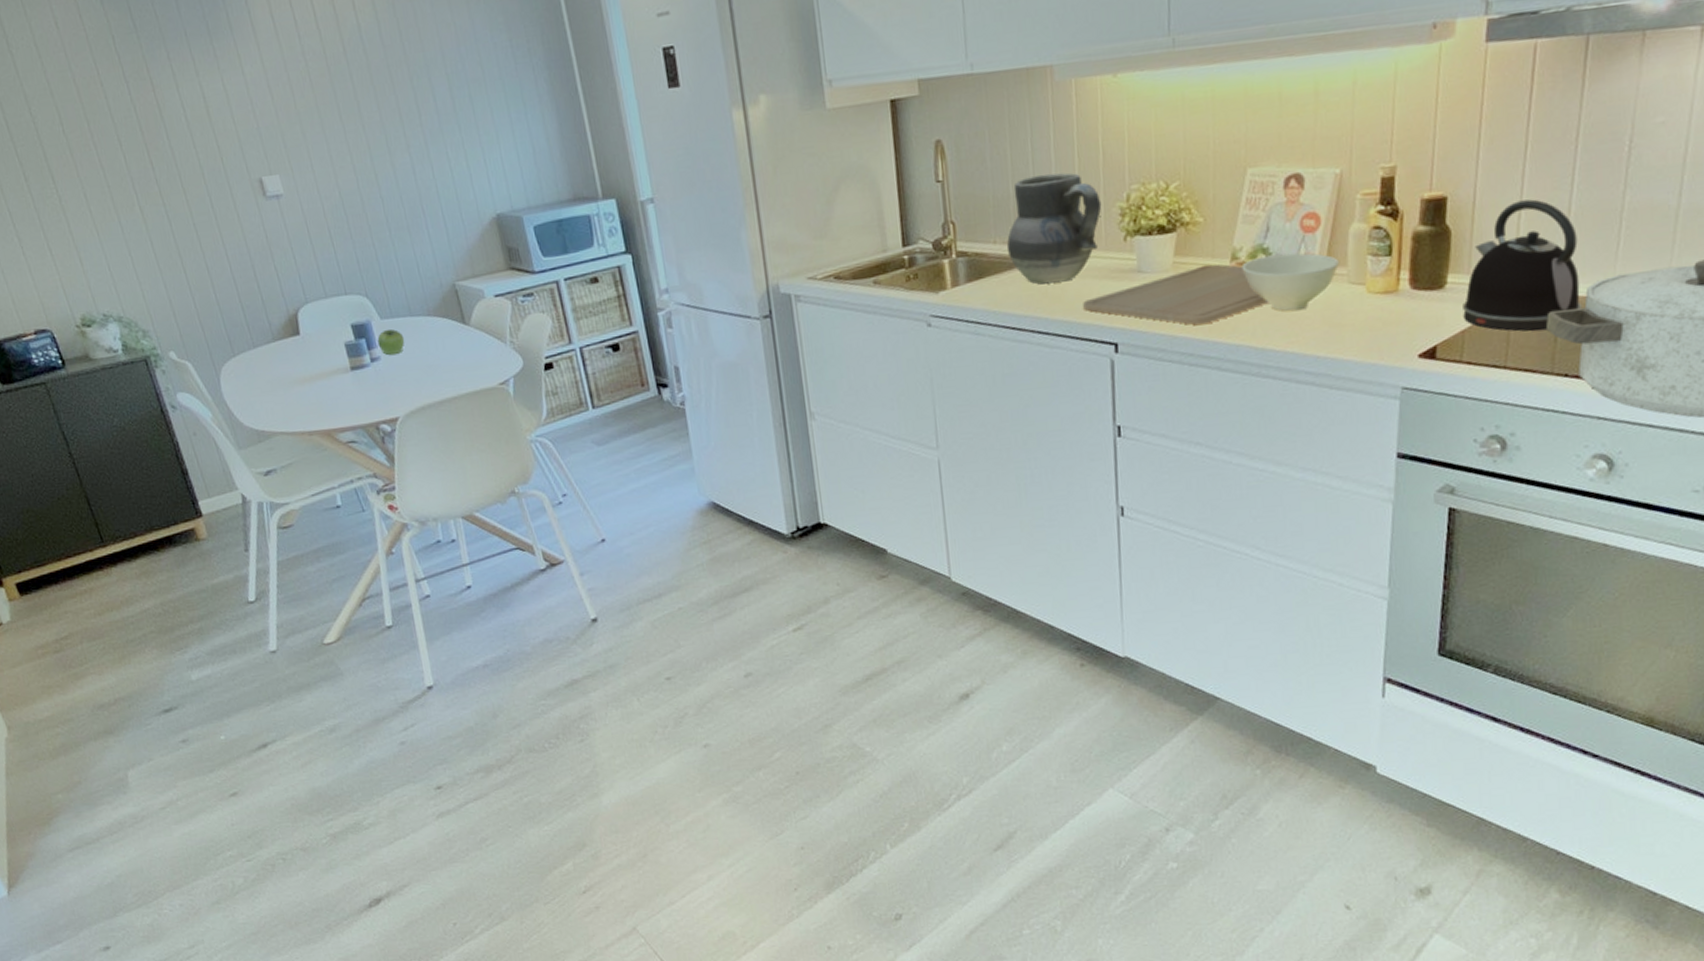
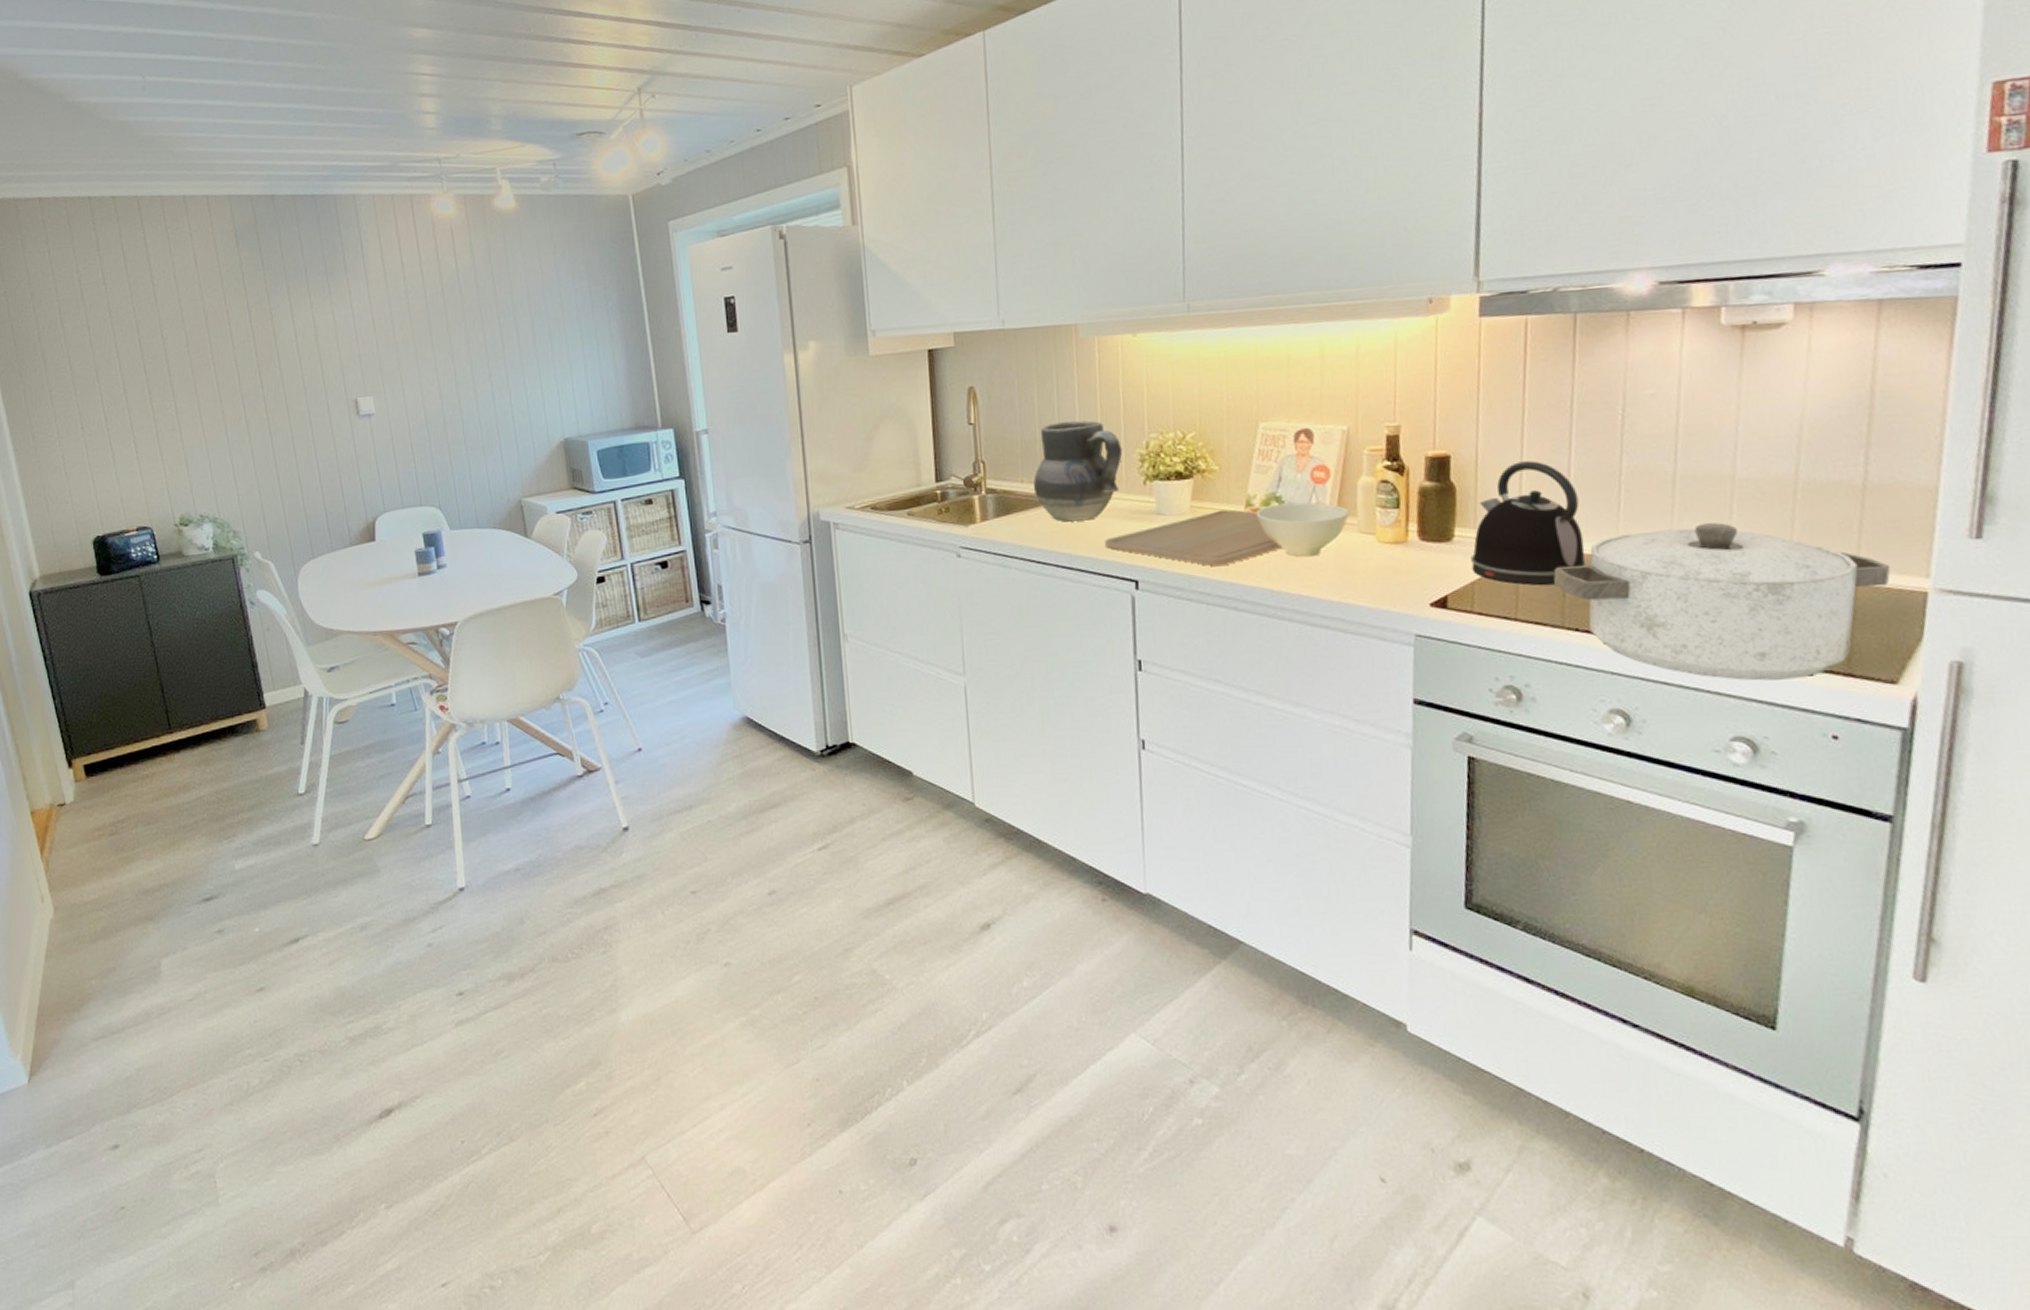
fruit: present [377,328,405,356] -> none [445,539,471,564]

